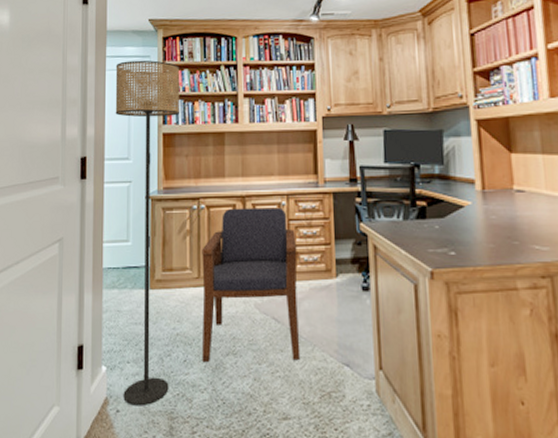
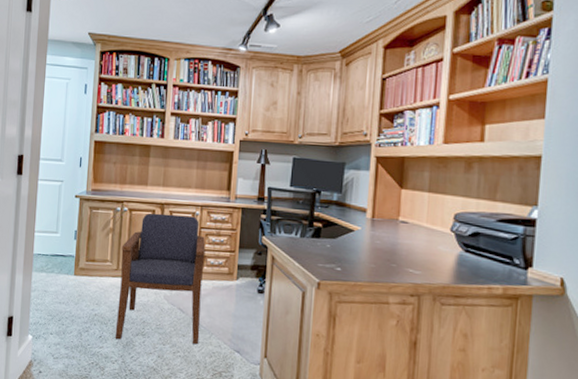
floor lamp: present [115,60,180,406] -> none [45,70,115,370]

